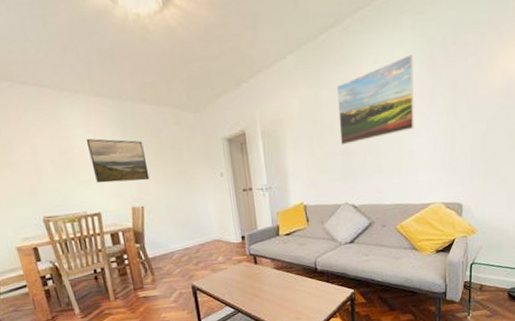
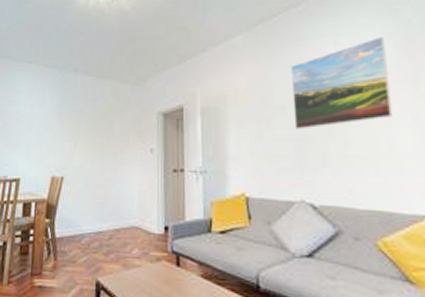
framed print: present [86,139,150,184] -> none [24,105,77,150]

